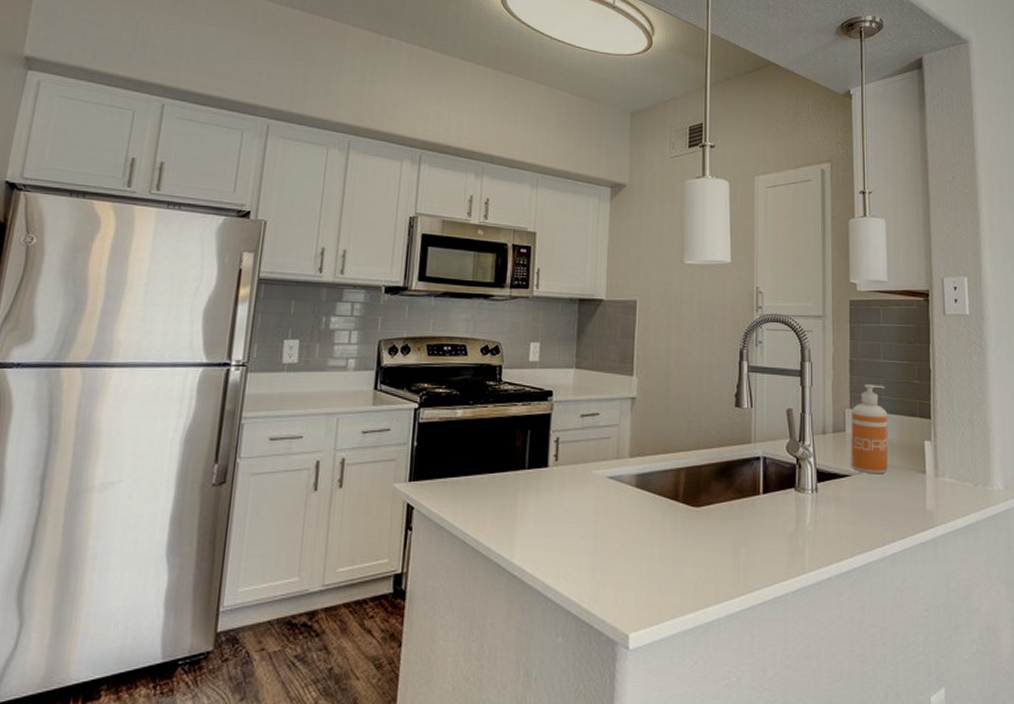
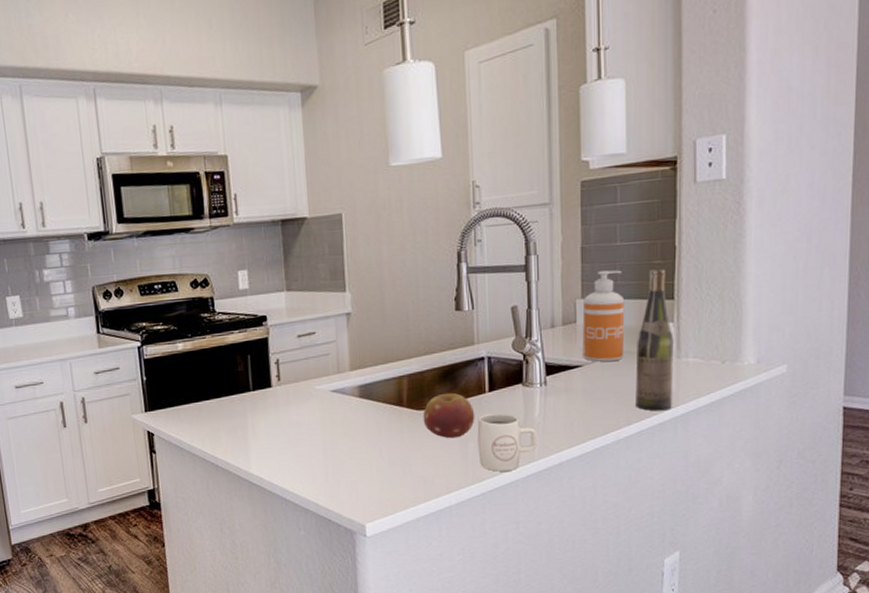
fruit: none [697,491,749,541] -> present [423,392,475,439]
mug: none [750,516,807,584] -> present [477,413,537,472]
wine bottle: none [898,389,933,530] -> present [635,269,674,412]

